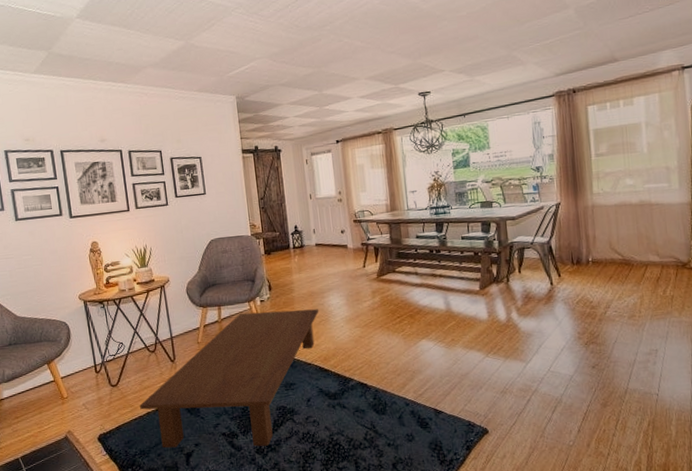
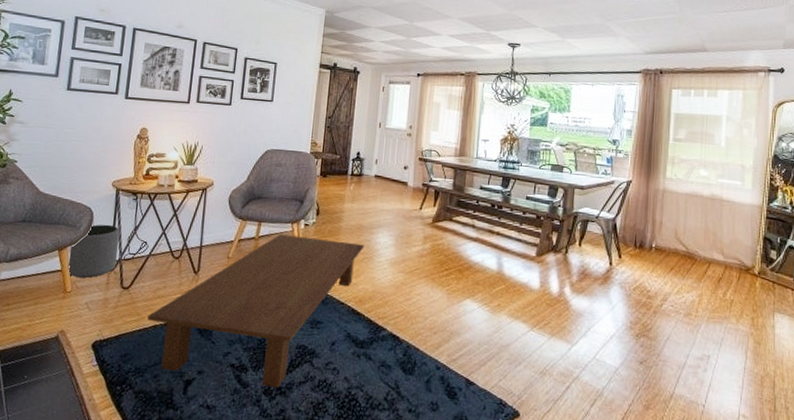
plant pot: none [56,333,101,384] -> present [67,224,120,278]

